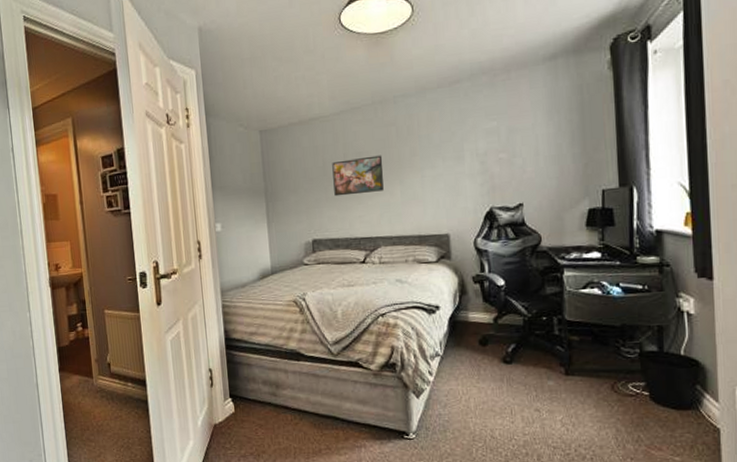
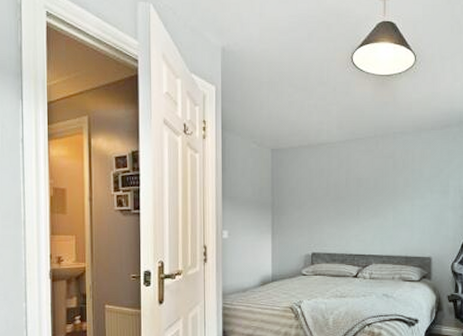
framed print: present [332,155,384,197] -> none [335,183,380,216]

